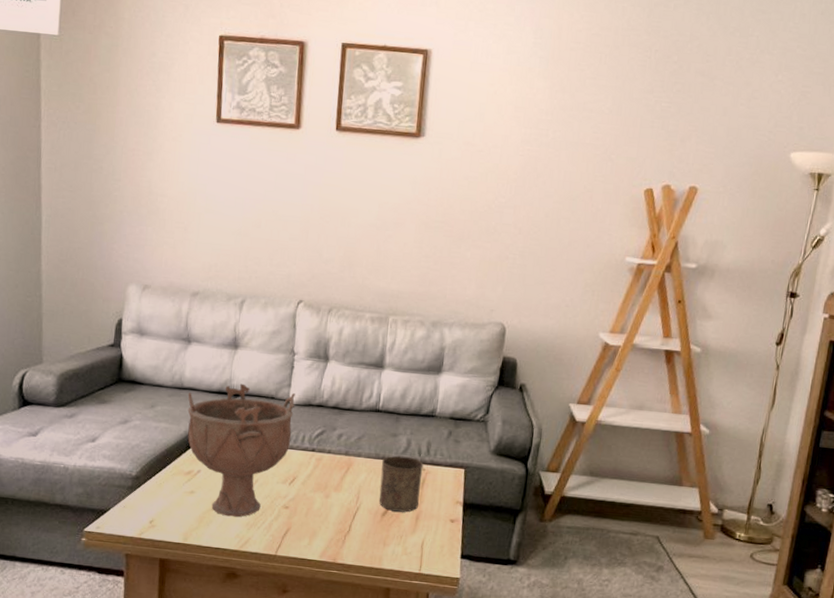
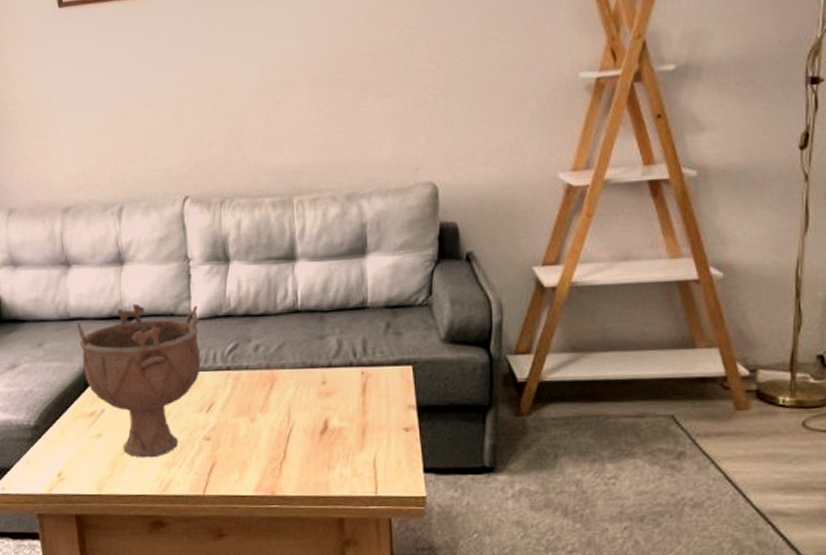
cup: present [379,455,424,512] -> none [310,360,362,427]

